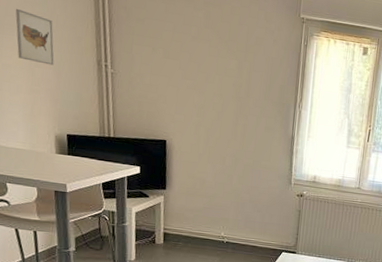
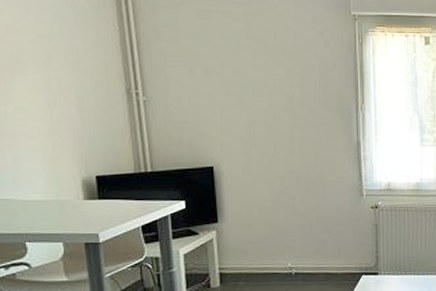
wall art: present [15,8,54,66] -> none [27,45,76,101]

